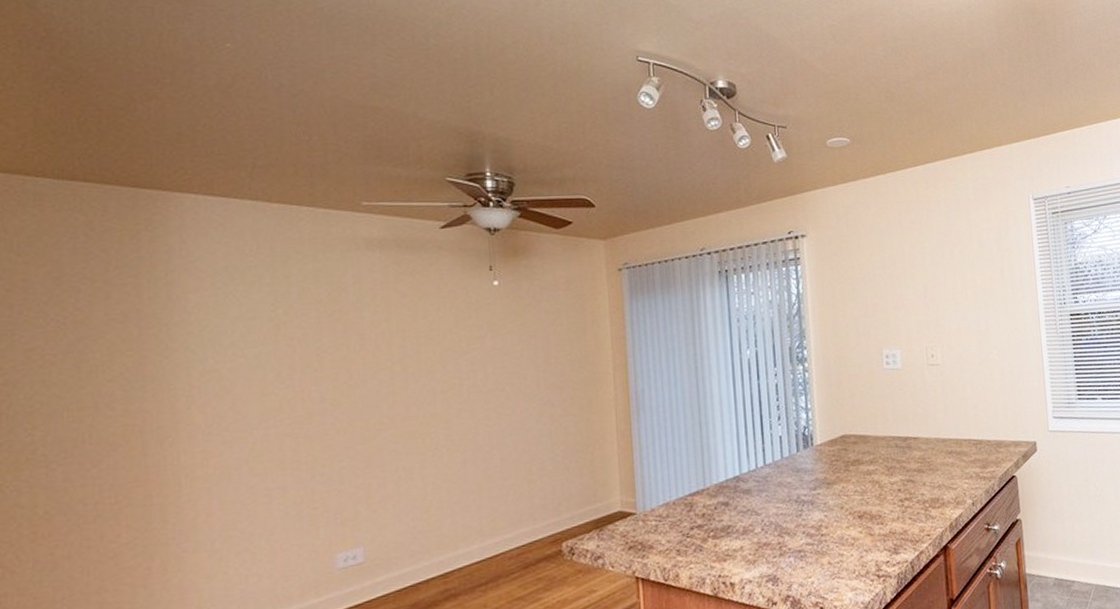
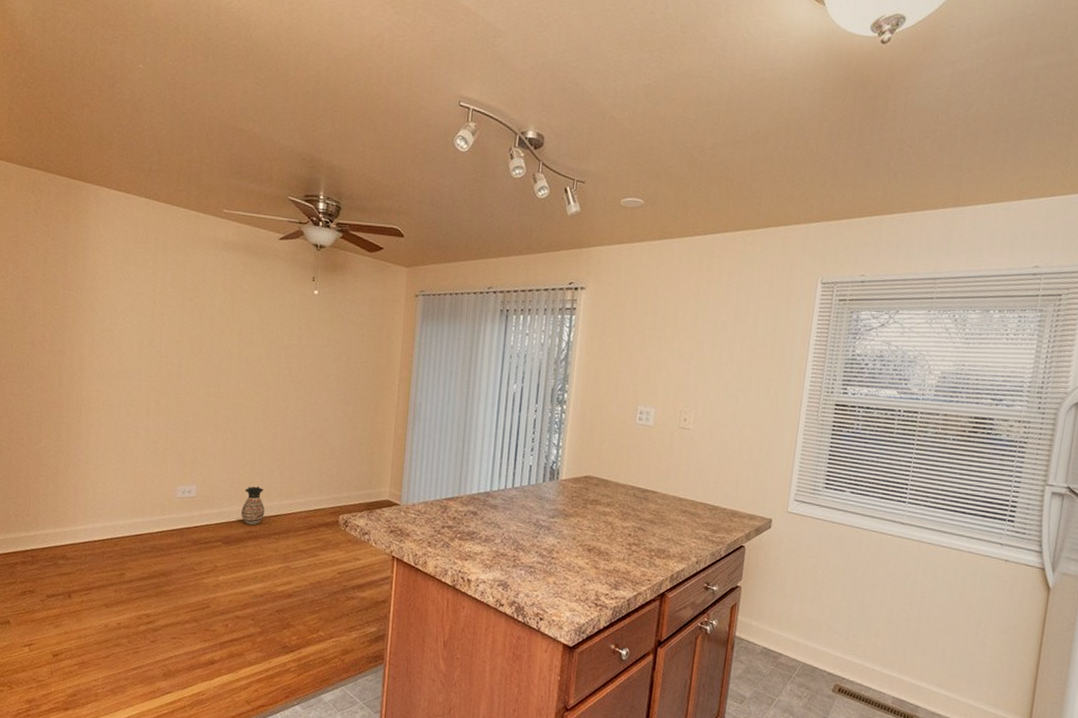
ceramic jug: none [431,530,463,583] -> present [241,486,265,526]

